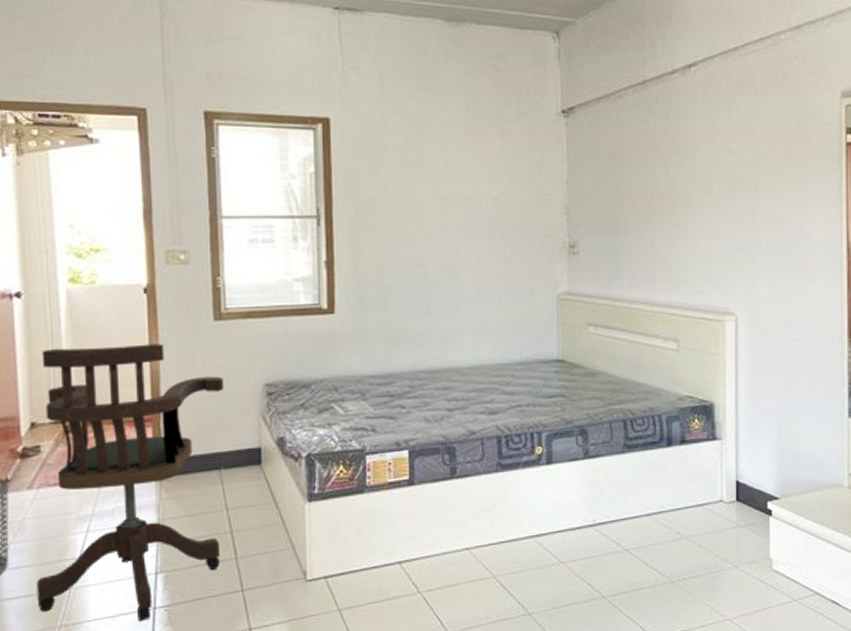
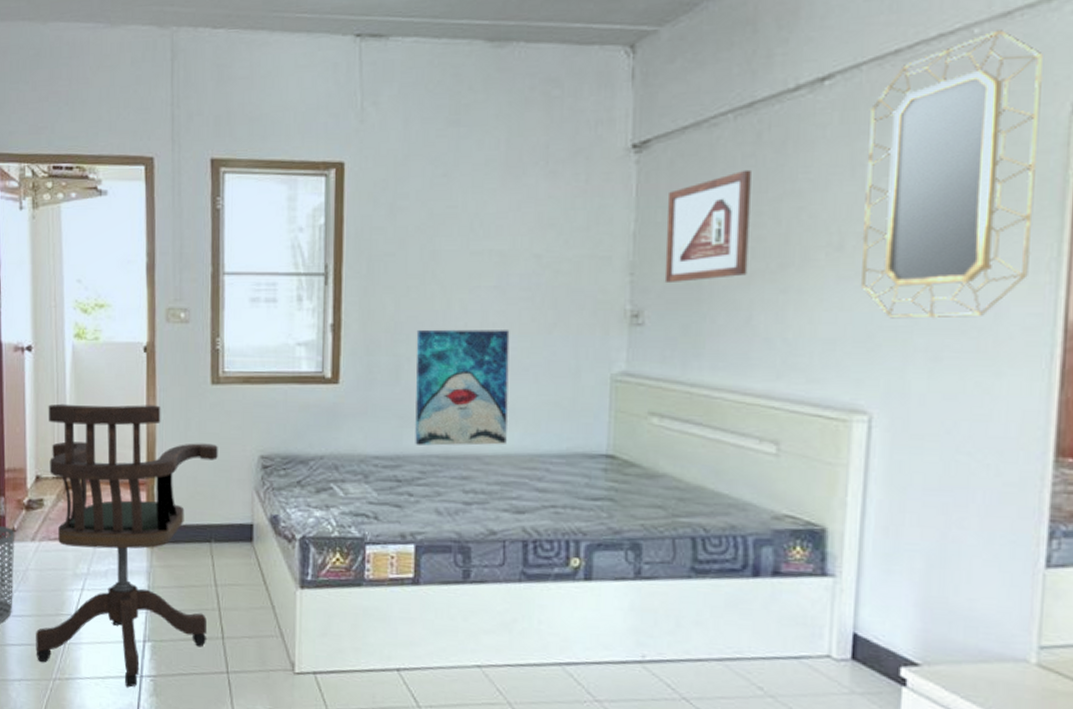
wall art: none [400,261,480,363] -> present [415,329,510,446]
picture frame: none [590,132,649,221] -> present [664,169,751,284]
home mirror: none [722,37,825,244] -> present [862,30,1044,319]

